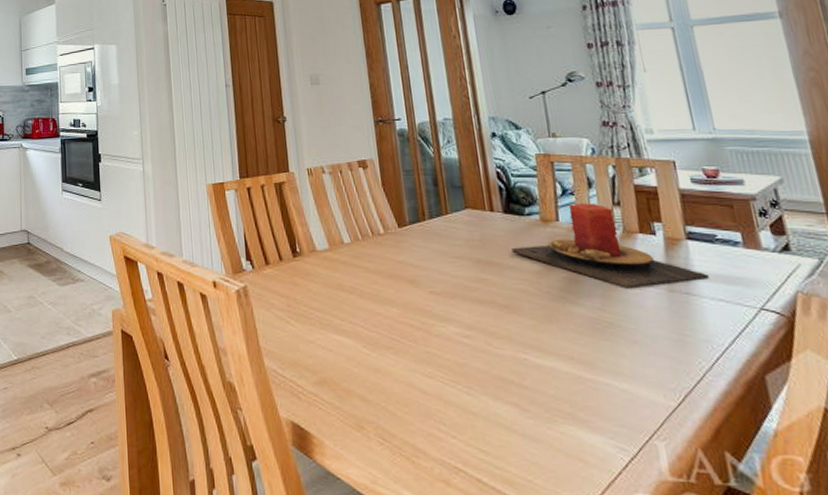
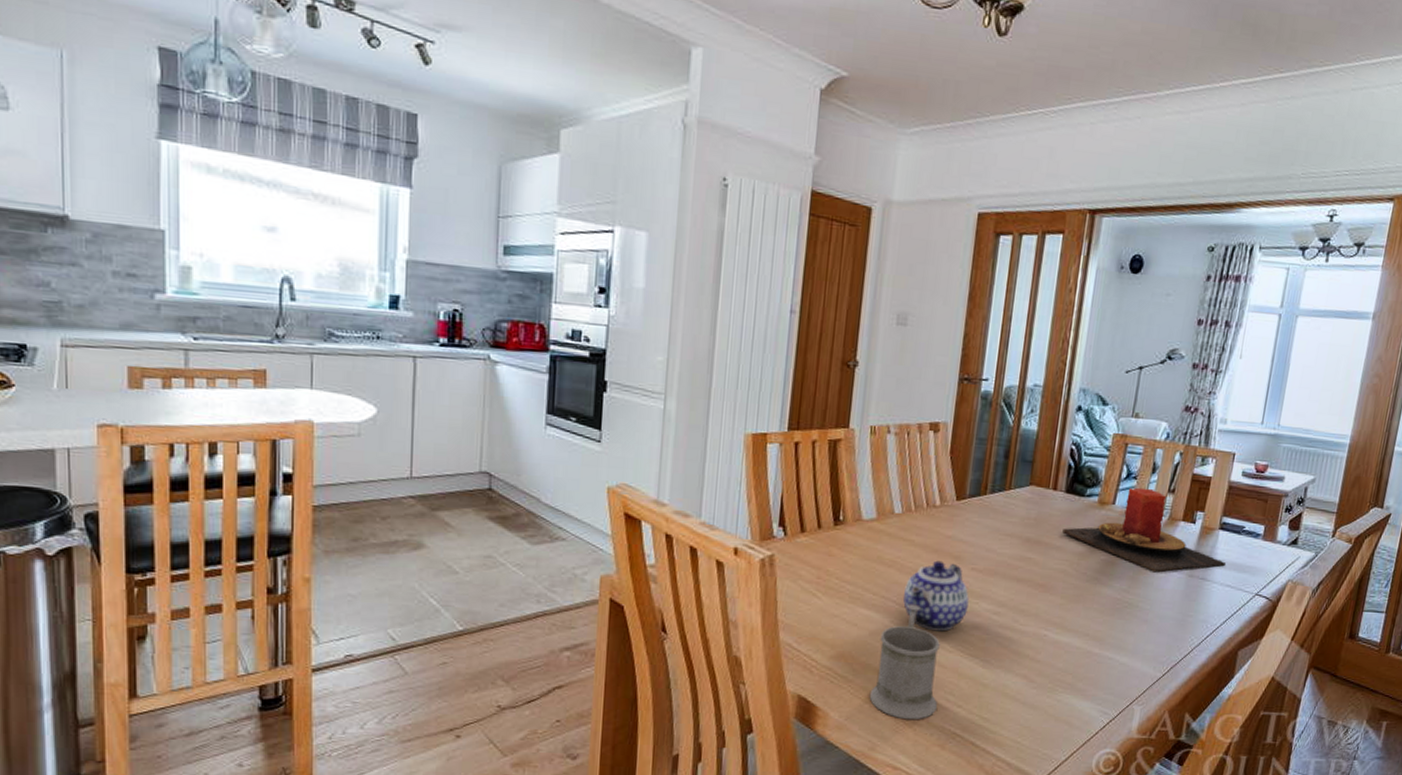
mug: none [356,329,432,452] -> present [869,604,940,720]
teapot: none [369,285,436,356] -> present [903,560,969,632]

